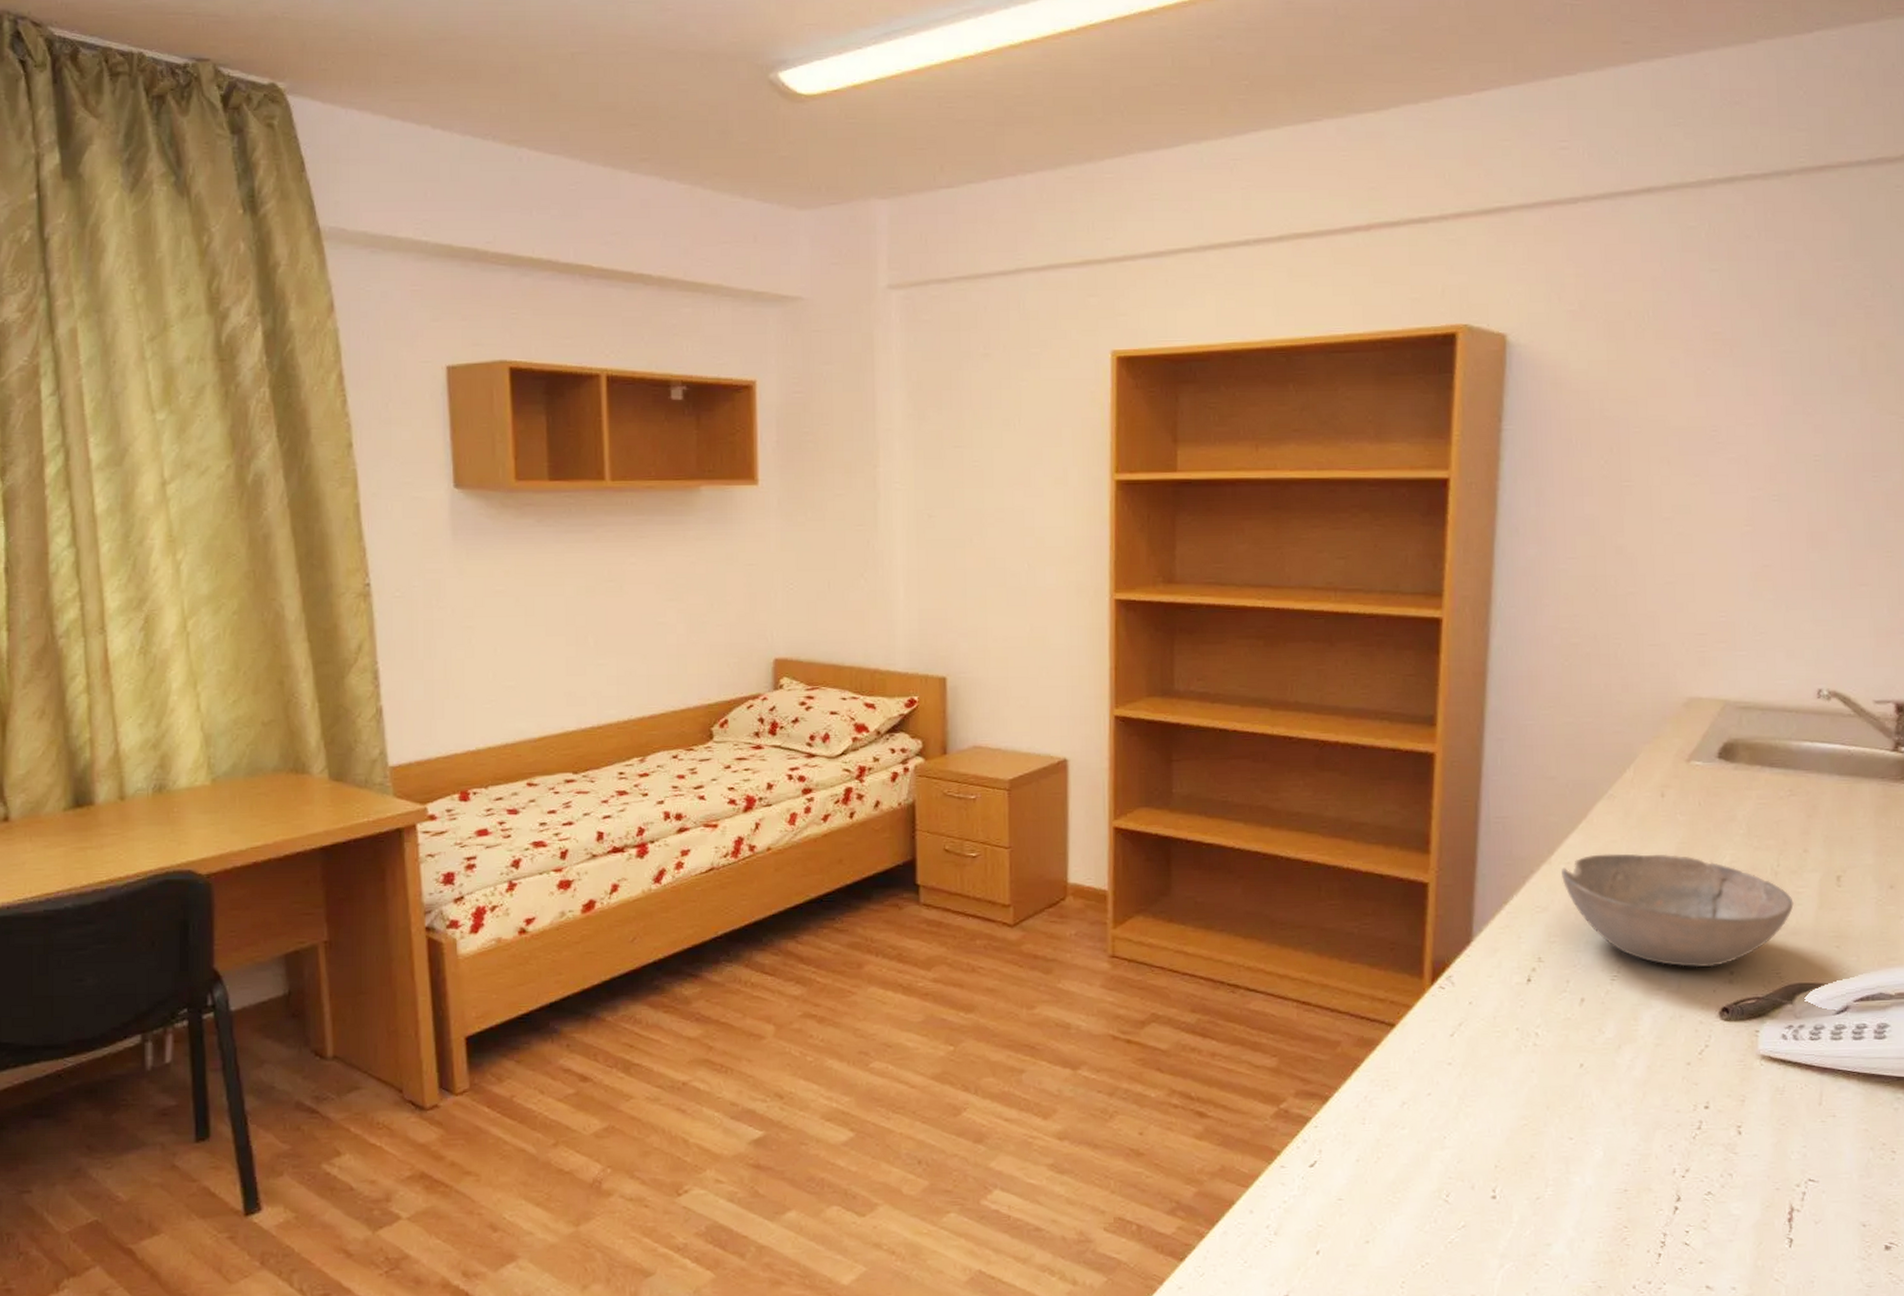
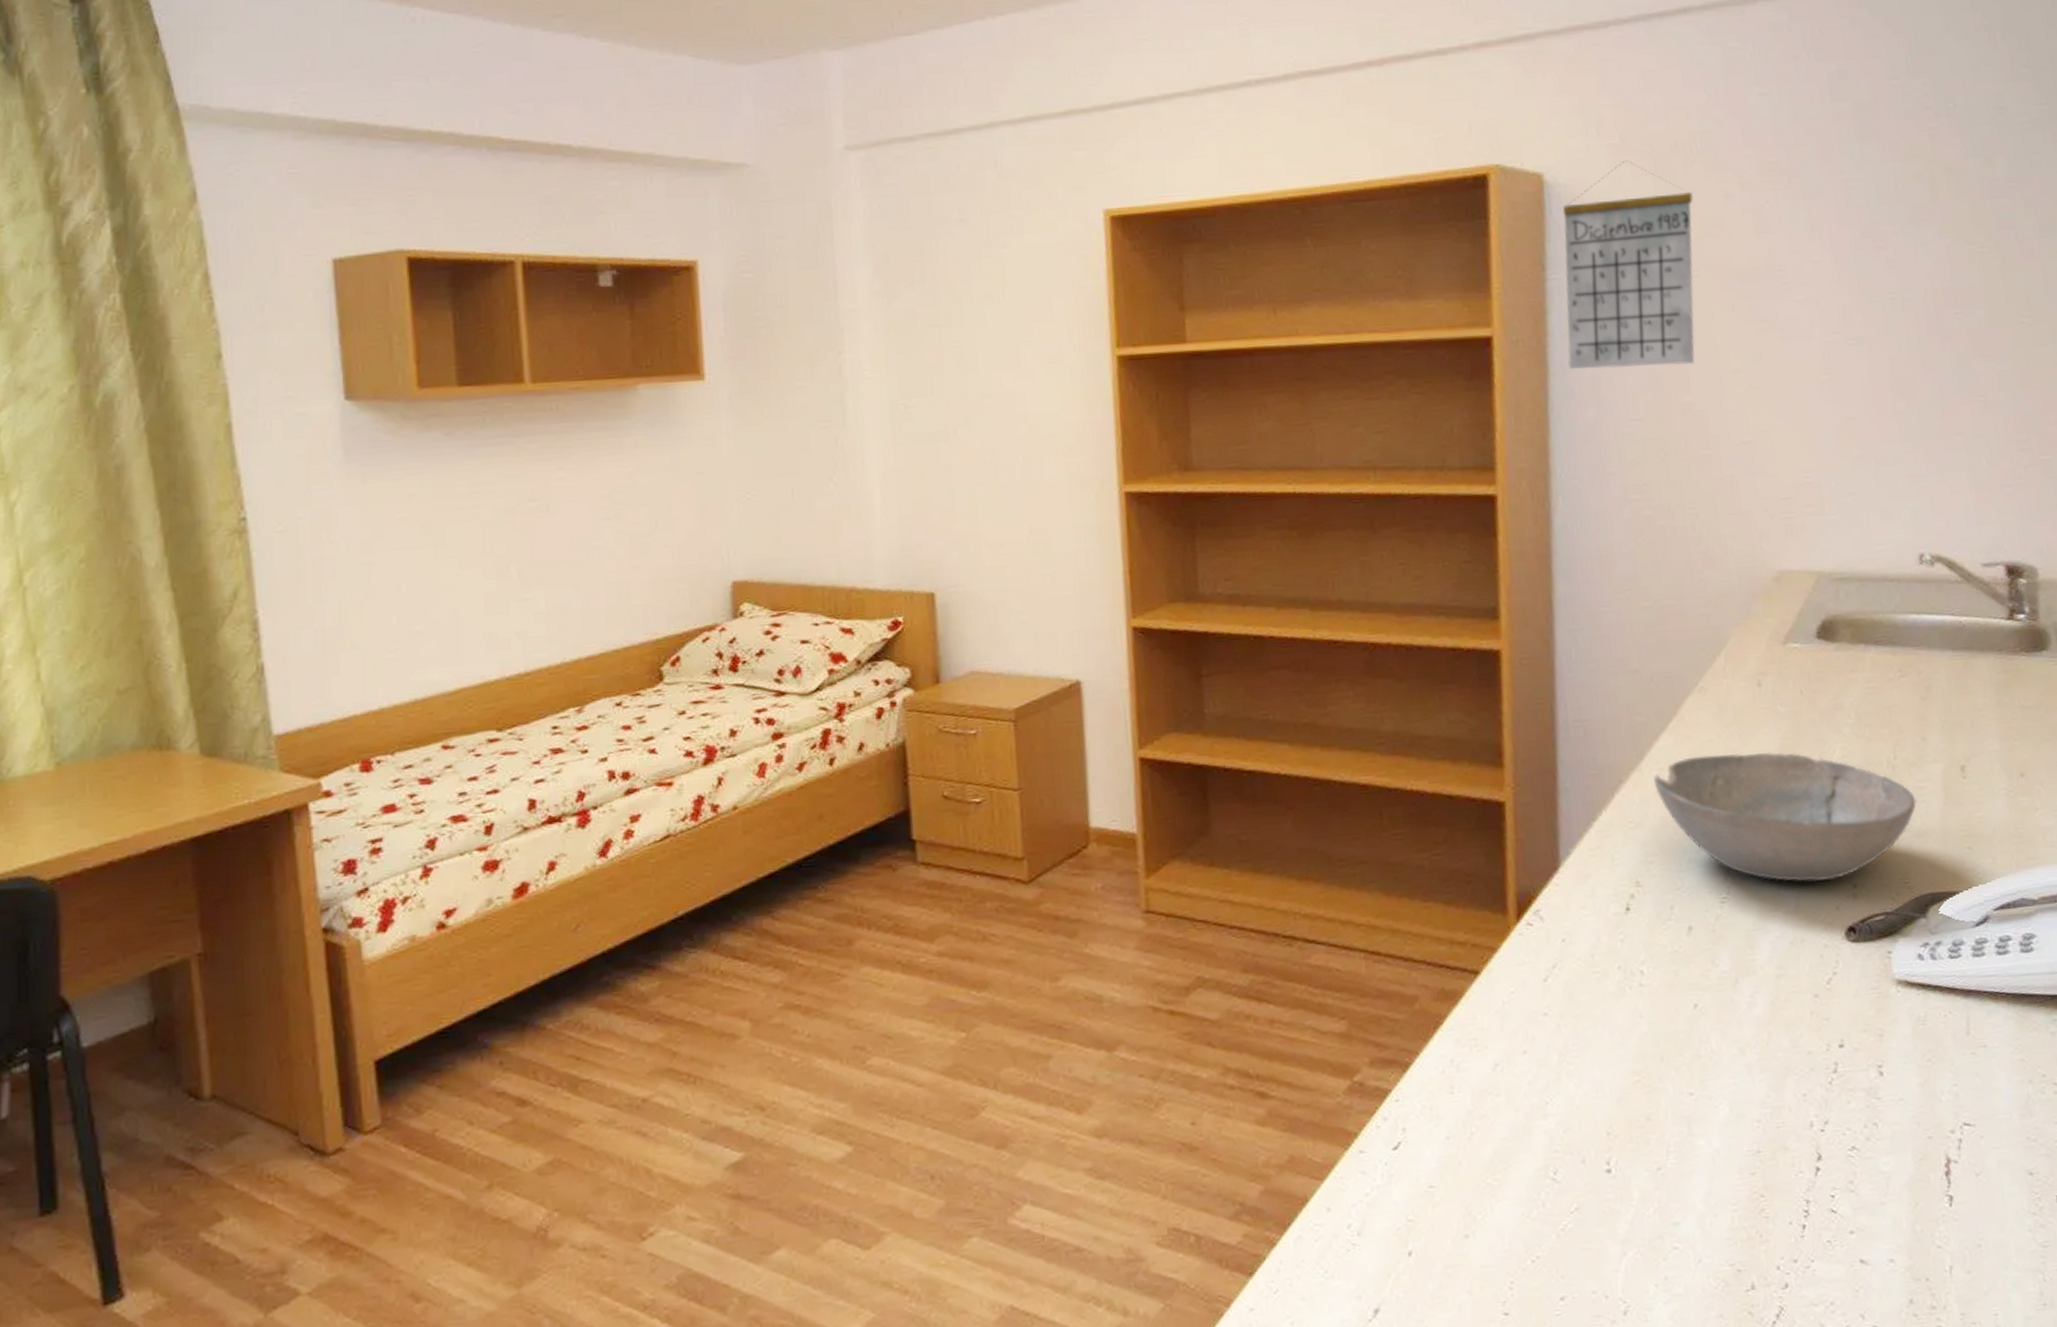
calendar: none [1515,325,1642,512] -> present [1562,160,1695,369]

